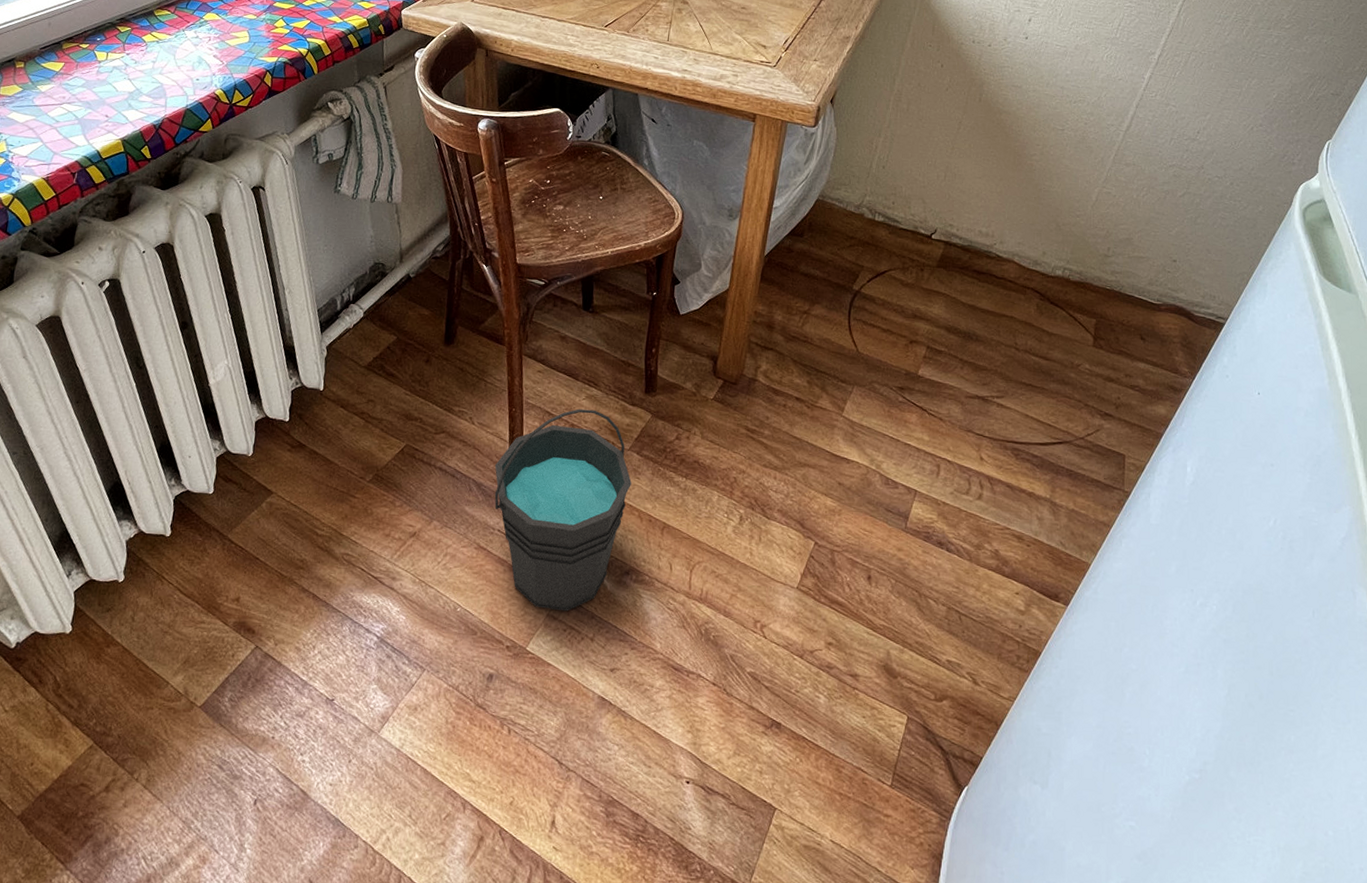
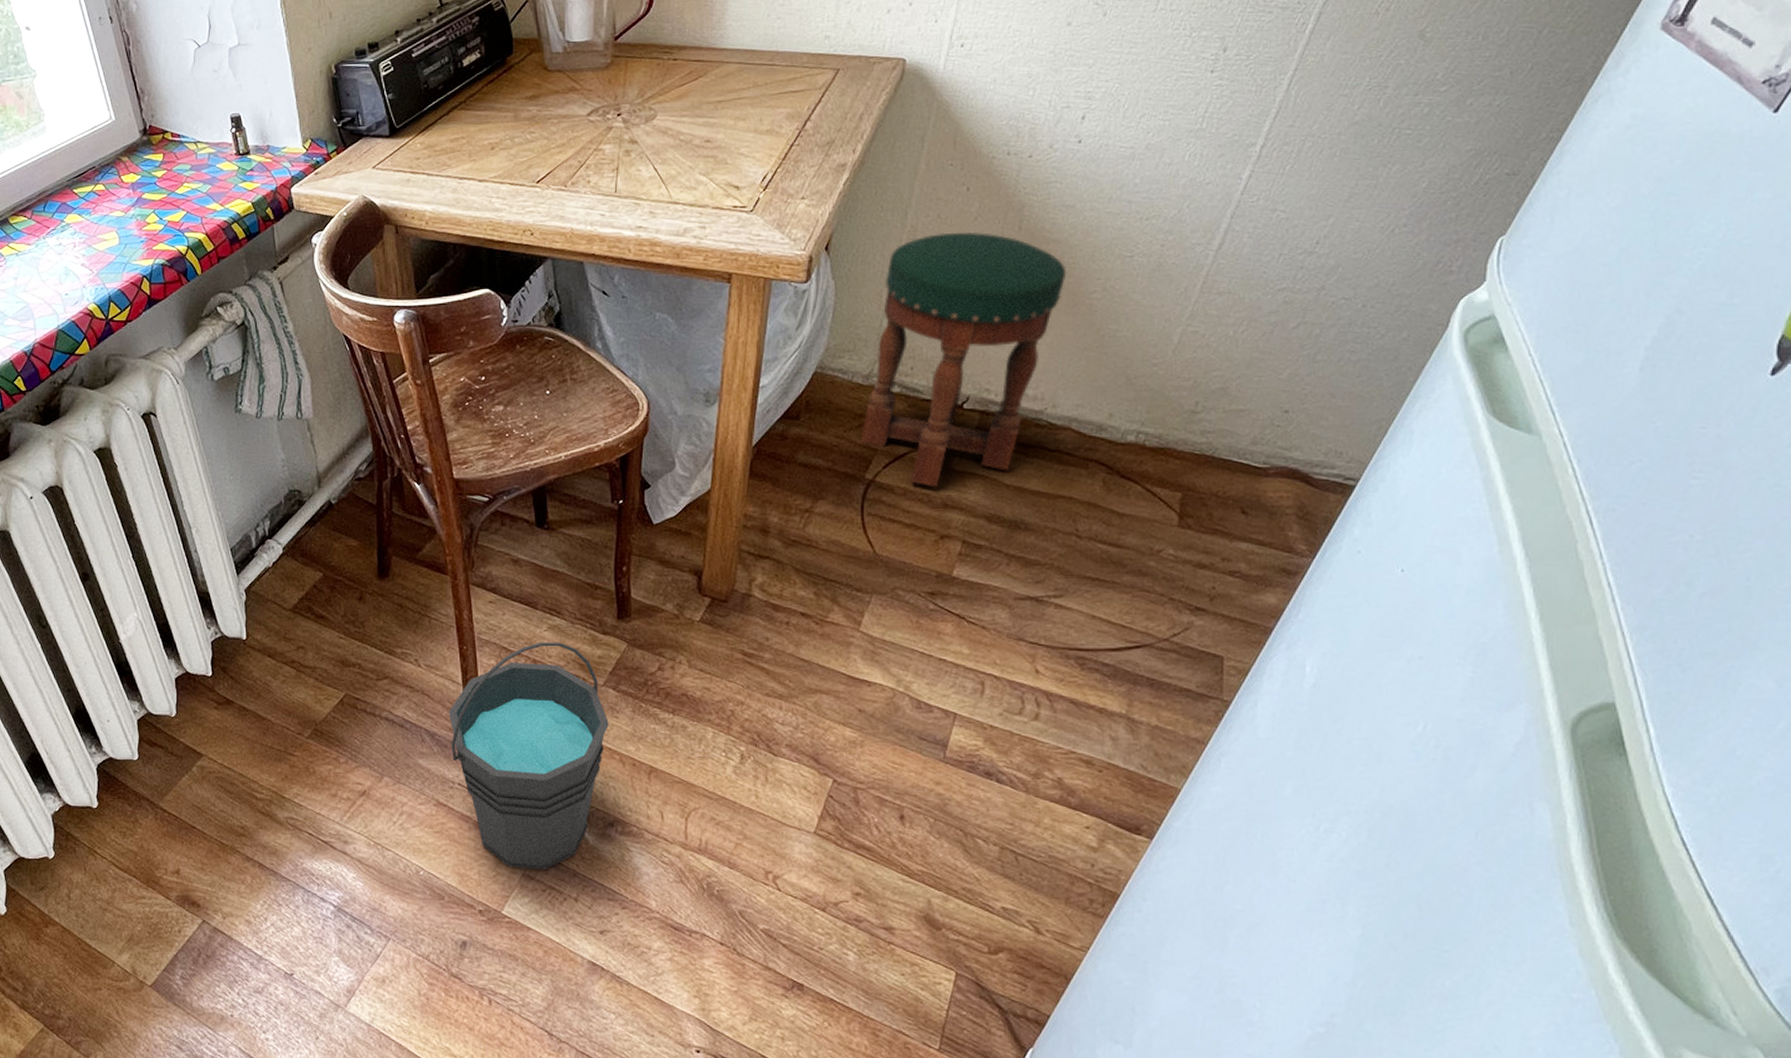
stool: none [850,97,1014,301] -> present [860,231,1067,488]

